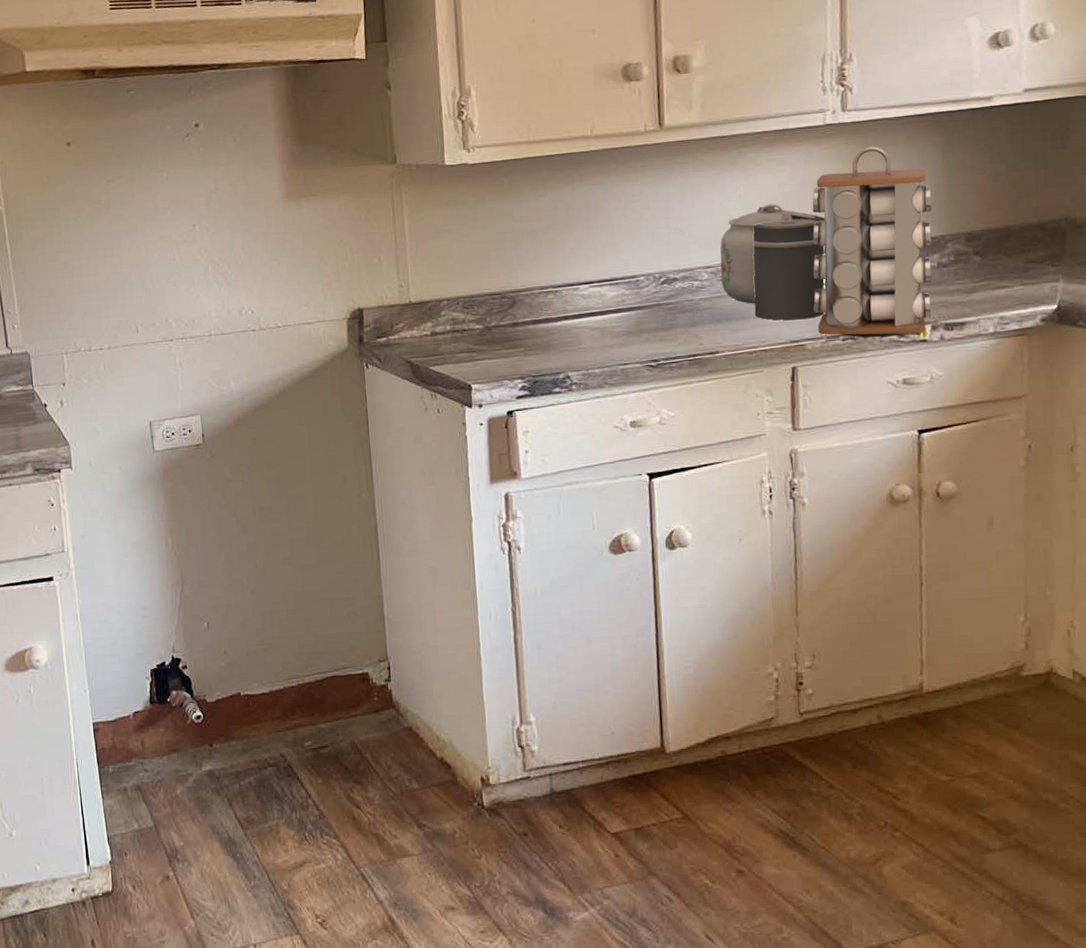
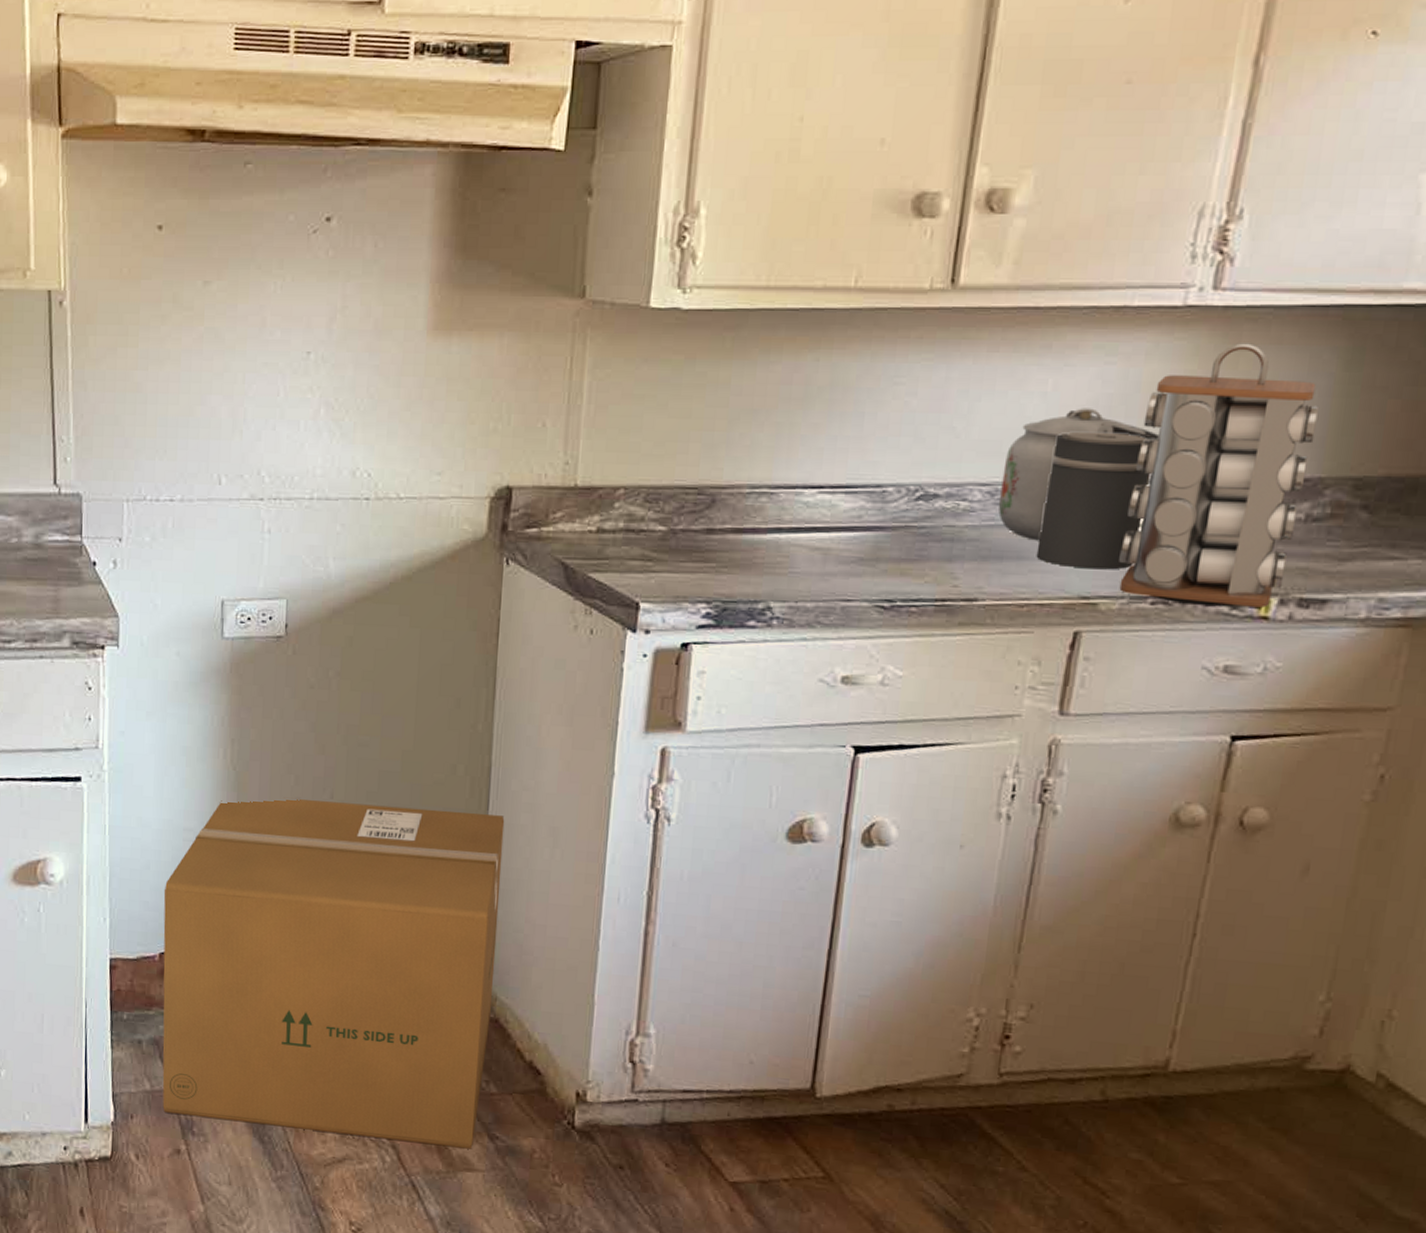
box: none [130,563,406,846] -> present [162,797,505,1149]

